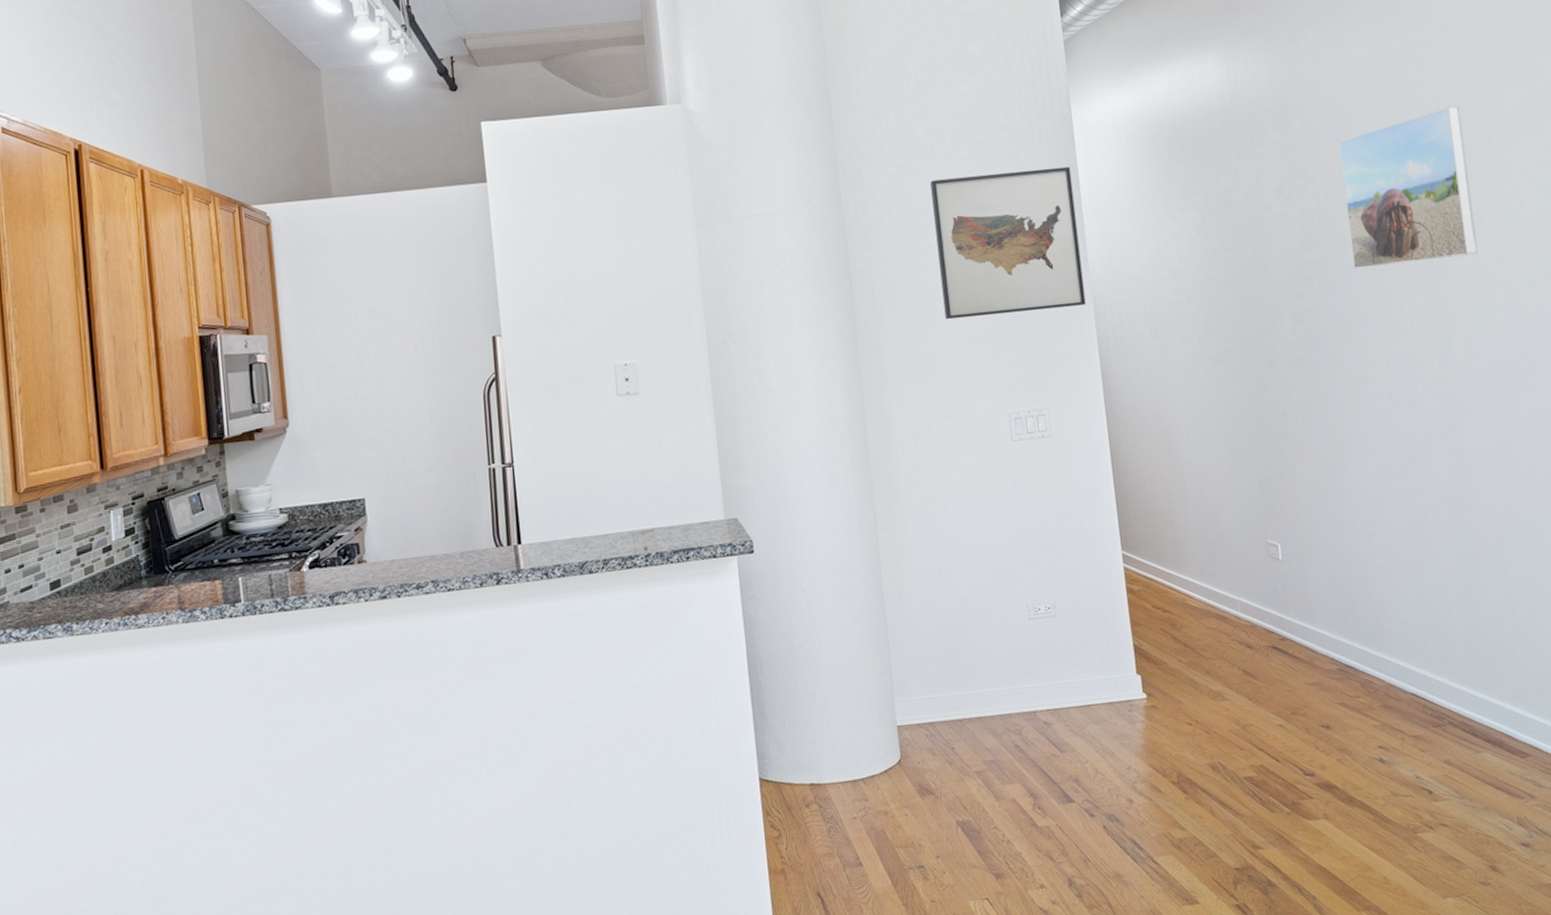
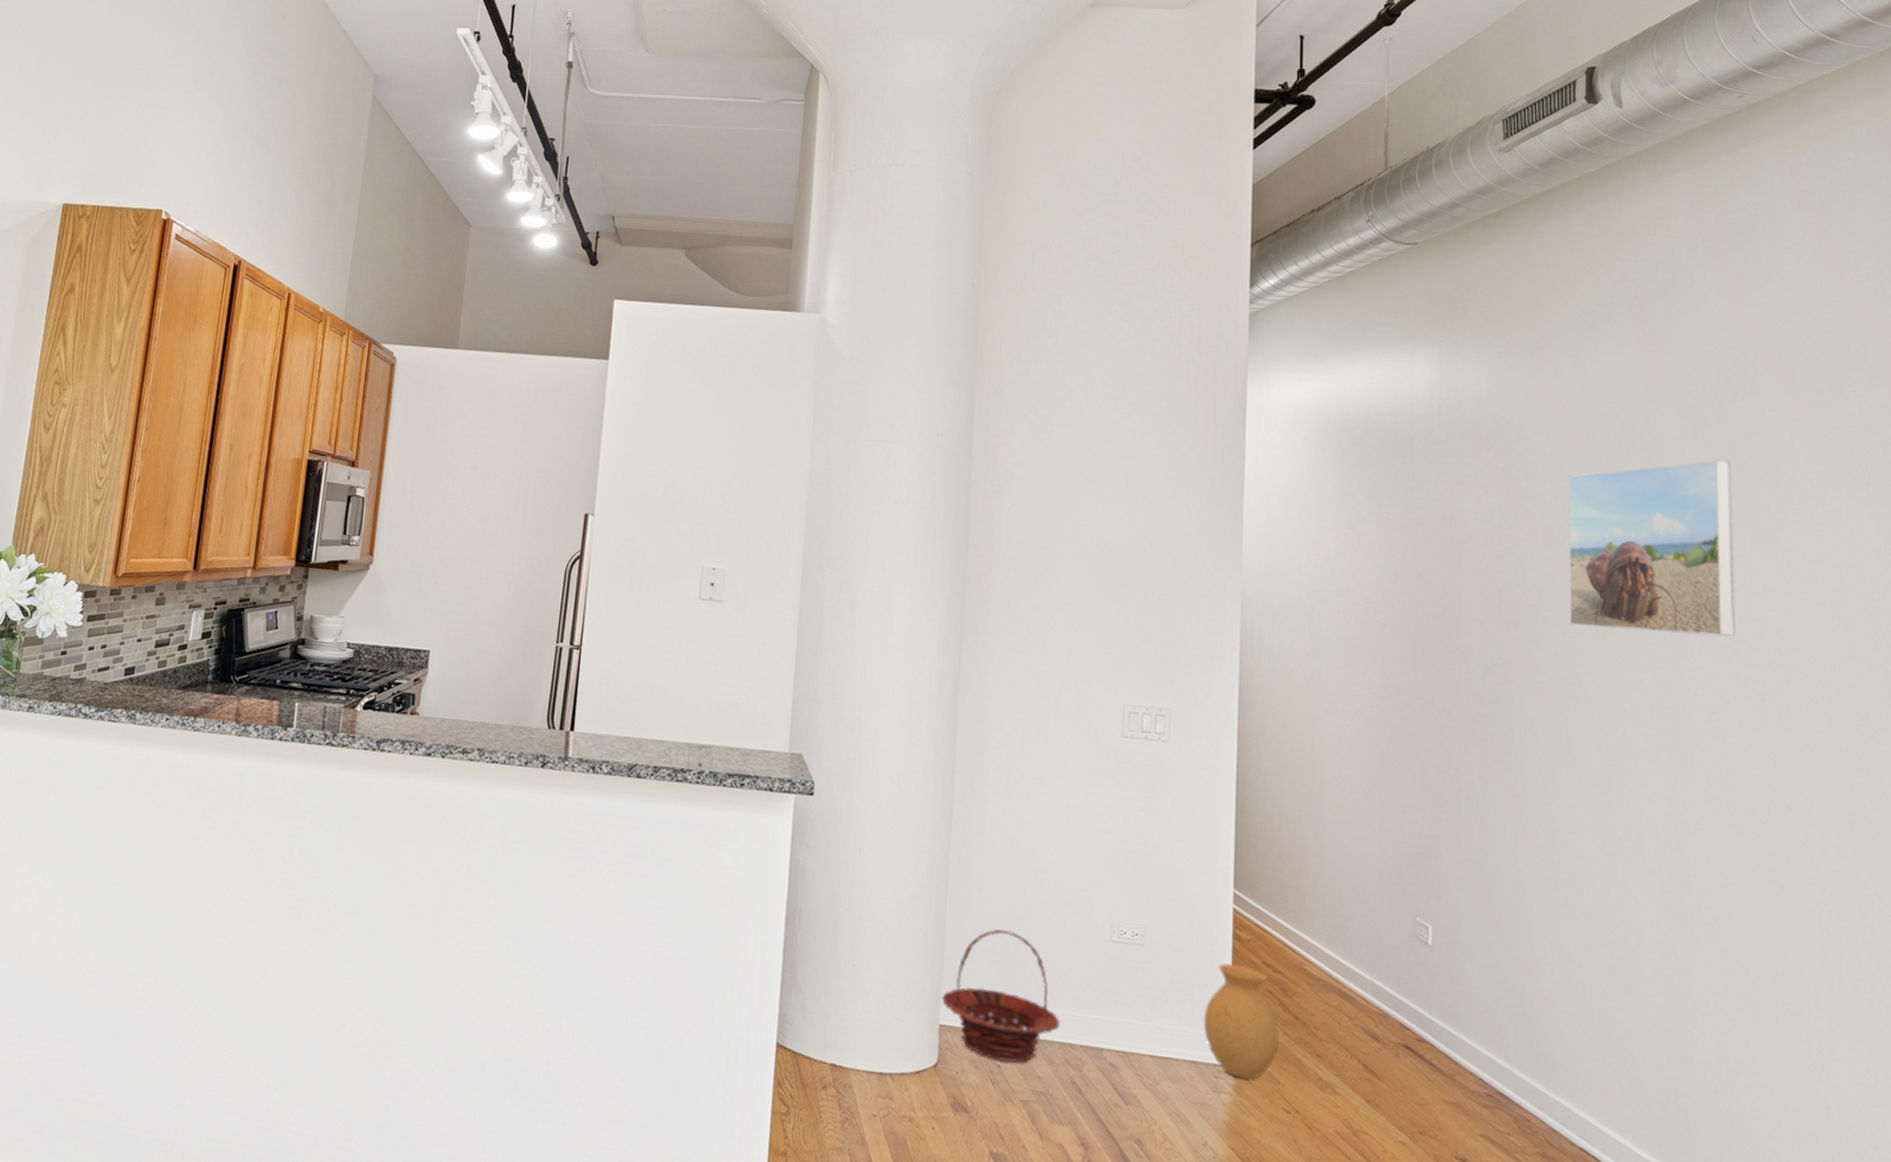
basket: none [895,631,999,744] -> present [942,929,1061,1064]
wall art: present [930,166,1086,320] -> none [1067,437,1237,603]
vase: none [1112,613,1176,707] -> present [1203,963,1279,1080]

